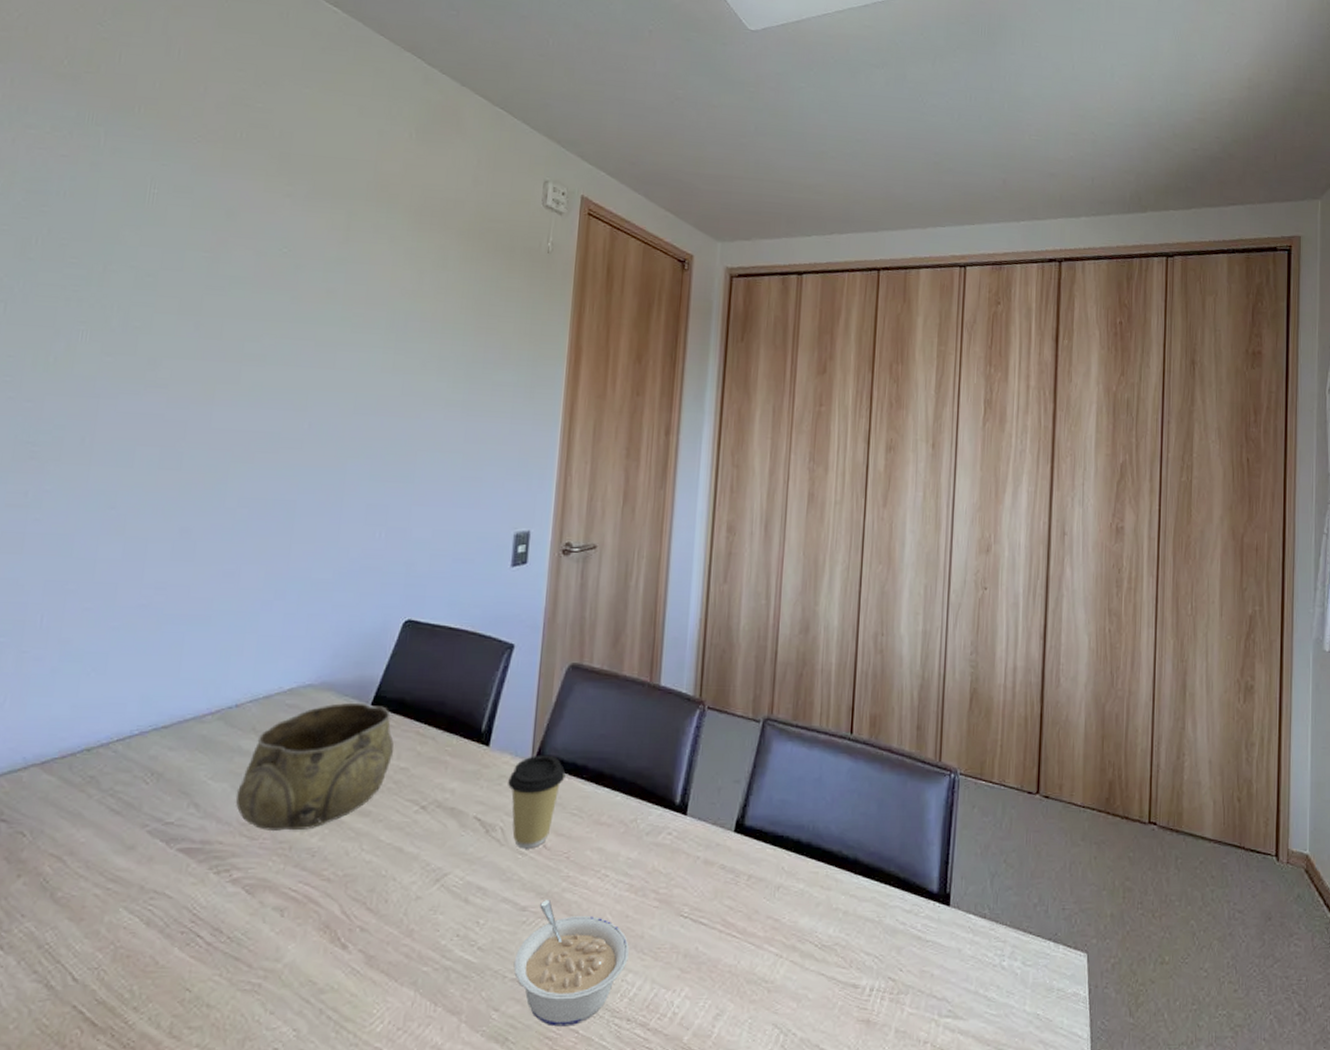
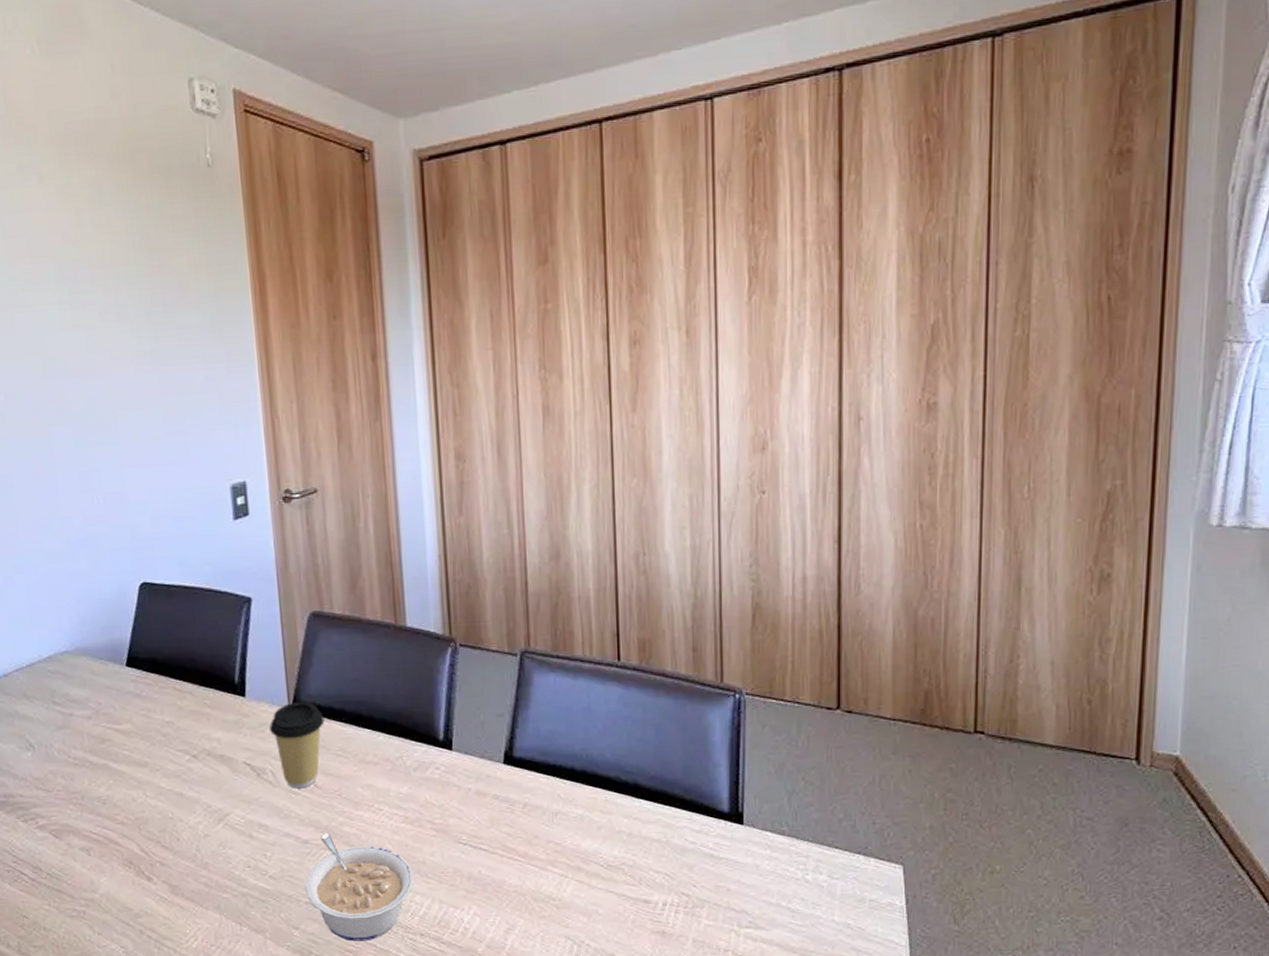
decorative bowl: present [235,702,394,832] -> none [24,664,157,784]

